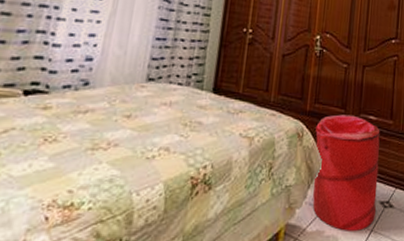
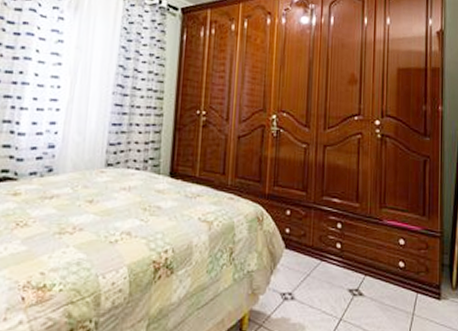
laundry hamper: present [313,114,380,231] -> none [276,197,346,319]

